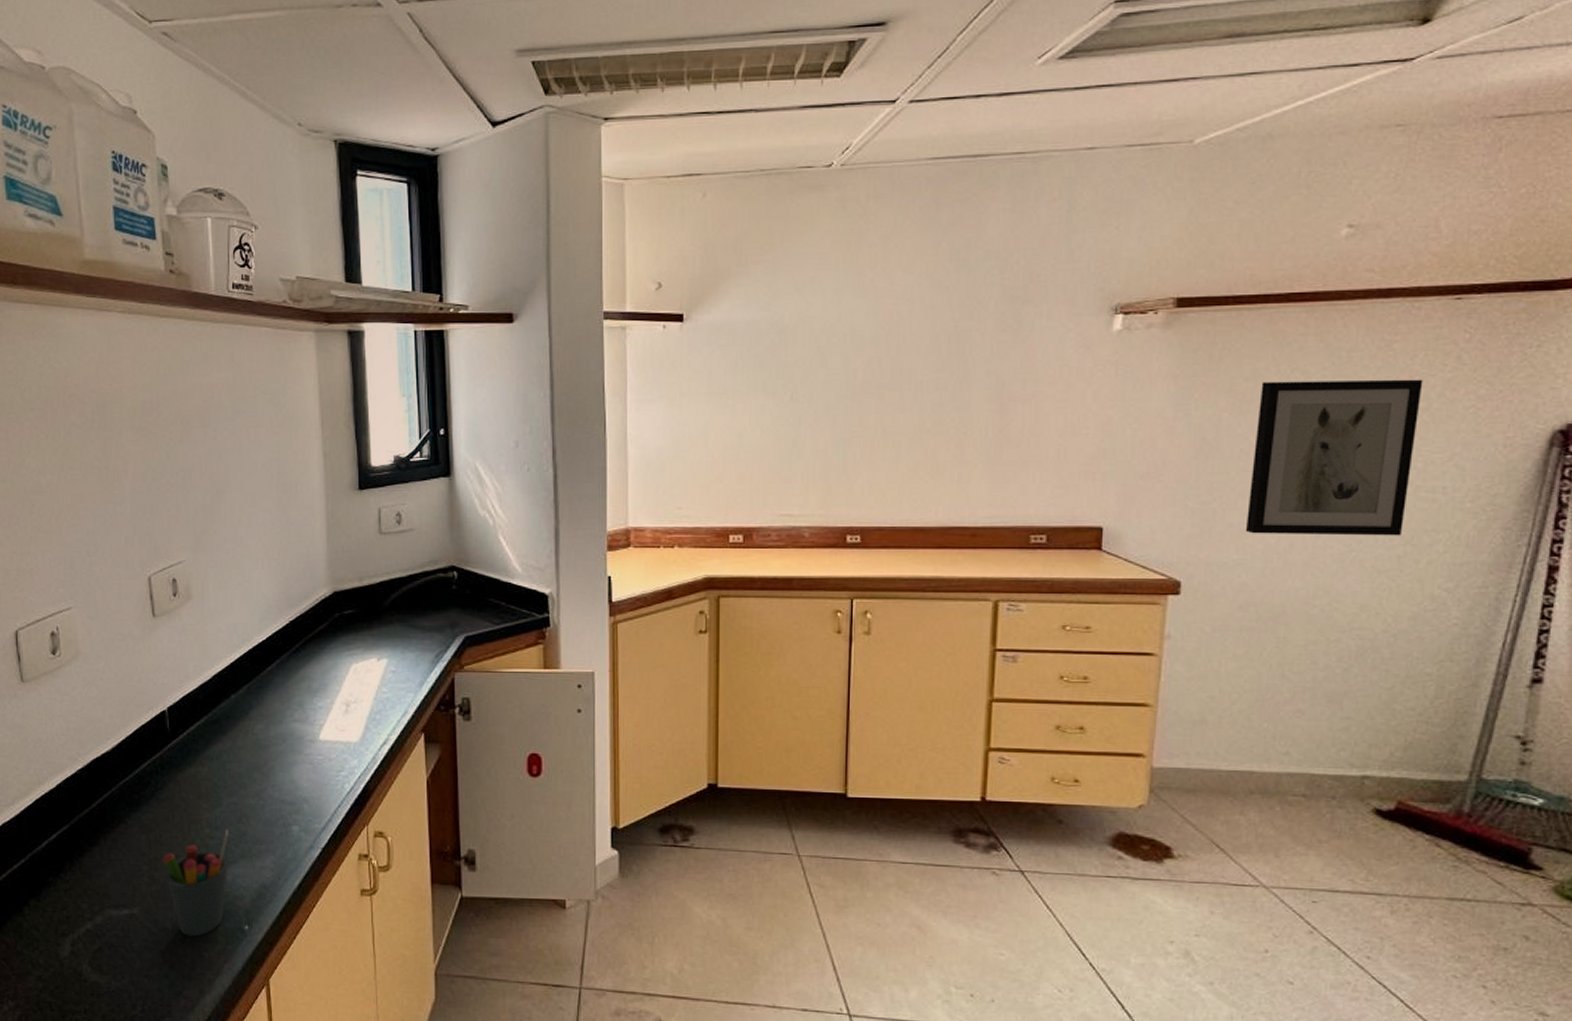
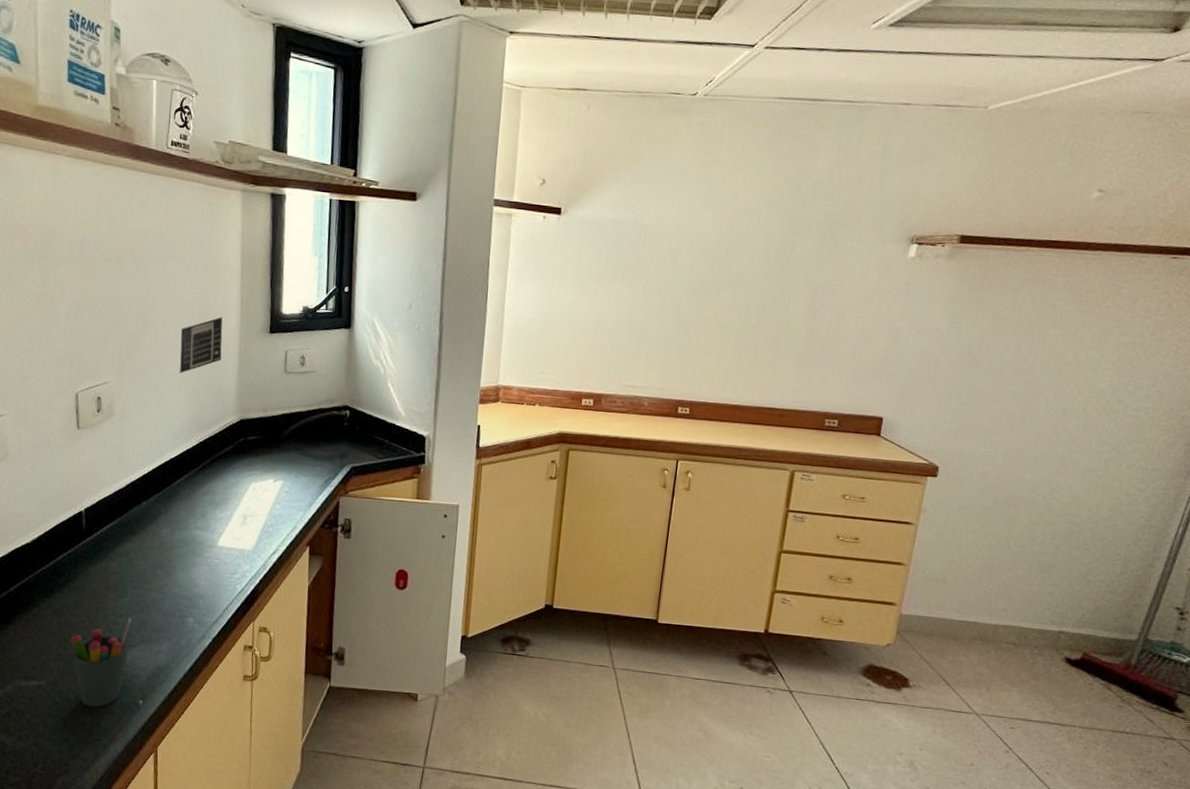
calendar: none [259,476,306,545] -> present [179,317,223,374]
wall art: present [1245,379,1423,536] -> none [992,310,1141,444]

